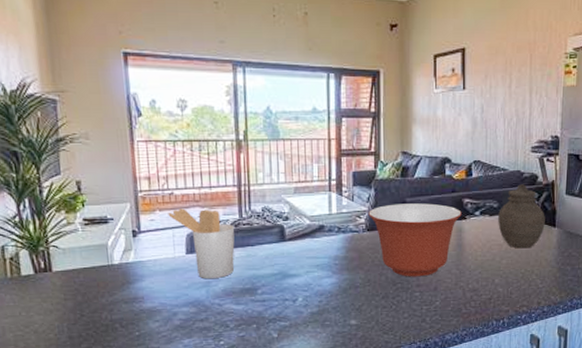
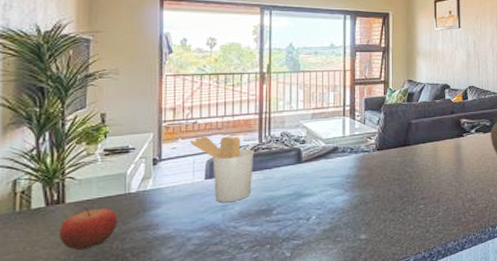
fruit: none [49,277,104,318] -> present [58,207,117,251]
mixing bowl: present [368,203,462,277] -> none [378,124,460,191]

